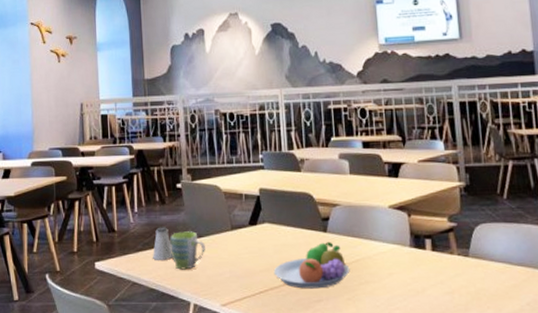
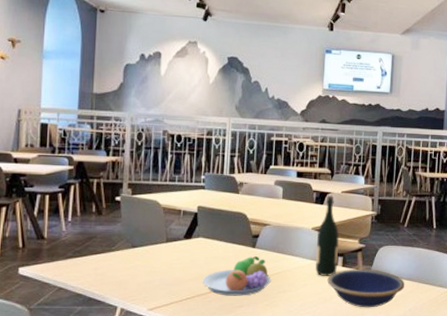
saltshaker: present [153,227,172,260] -> none [83,236,104,267]
mug: present [170,231,205,270] -> none [102,241,138,277]
wine bottle: none [395,165,426,263] -> present [315,195,340,276]
bowl: none [416,253,517,302] -> present [327,269,405,308]

